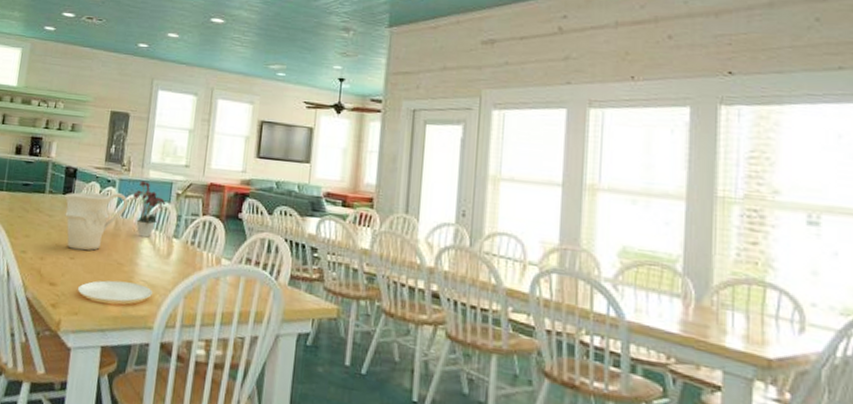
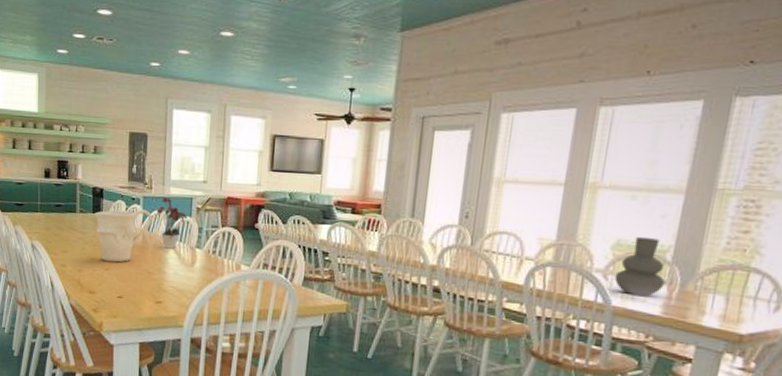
plate: present [77,280,152,305] -> none [114,287,180,308]
vase: none [625,244,679,312] -> present [614,237,665,297]

